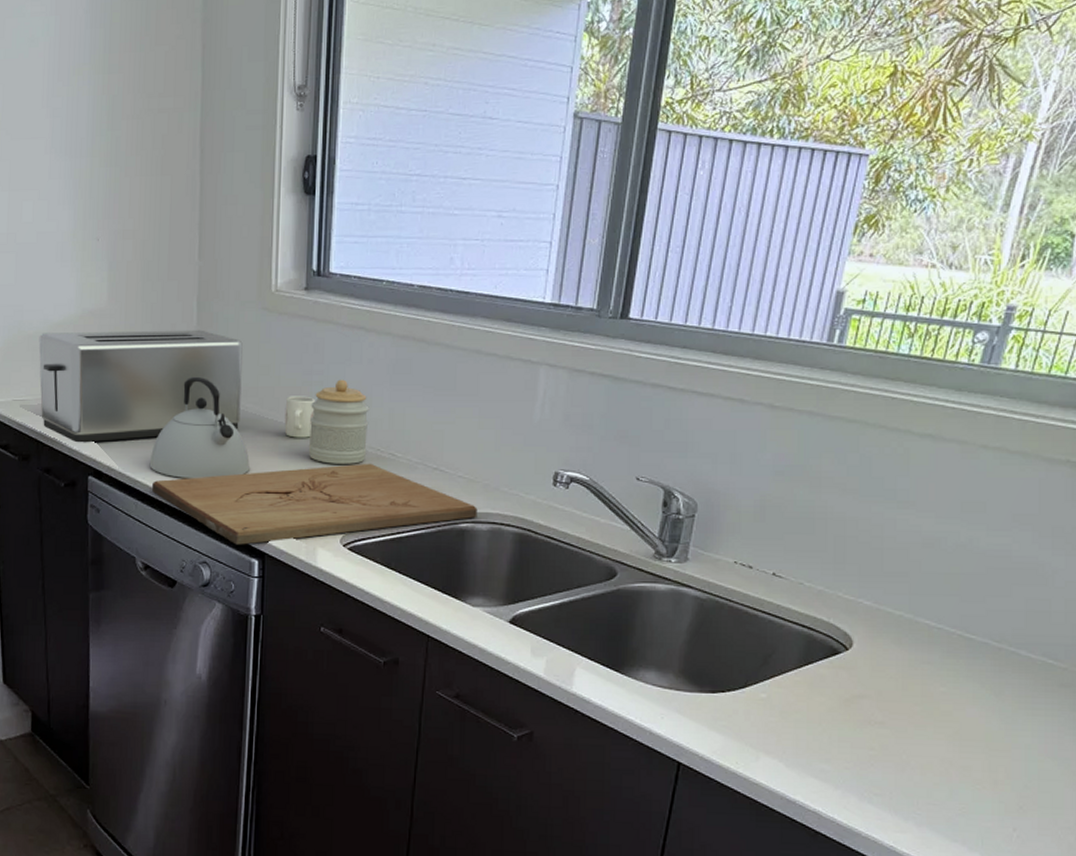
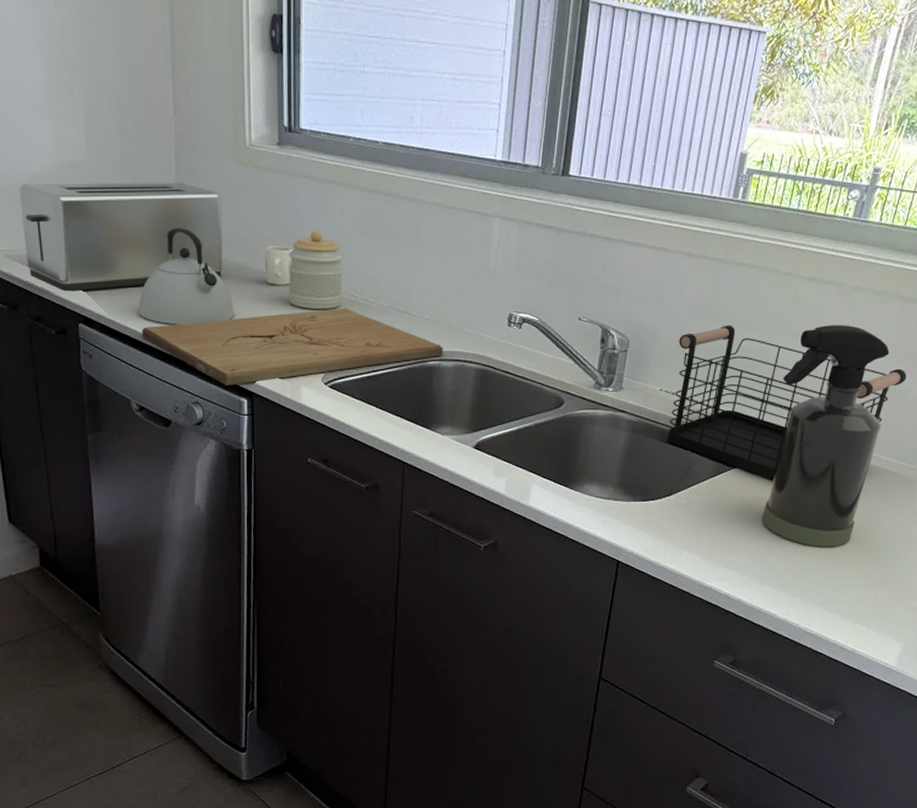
dish rack: none [741,488,1053,675] -> present [666,325,906,481]
spray bottle: none [861,491,1030,761] -> present [761,325,890,547]

